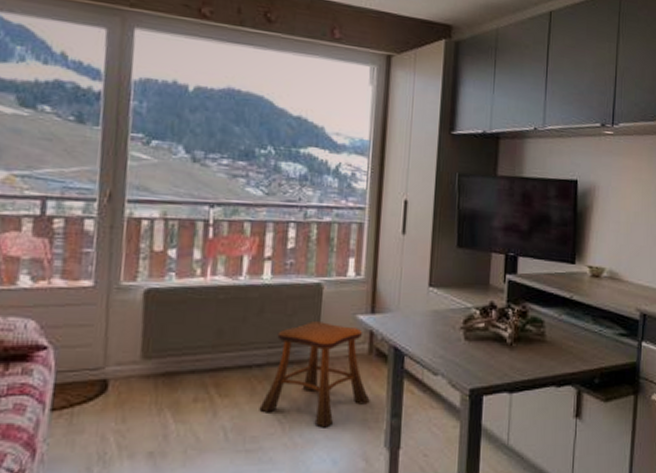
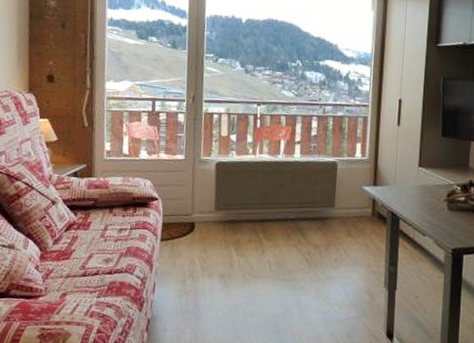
stool: present [259,321,370,428] -> none [293,190,373,269]

